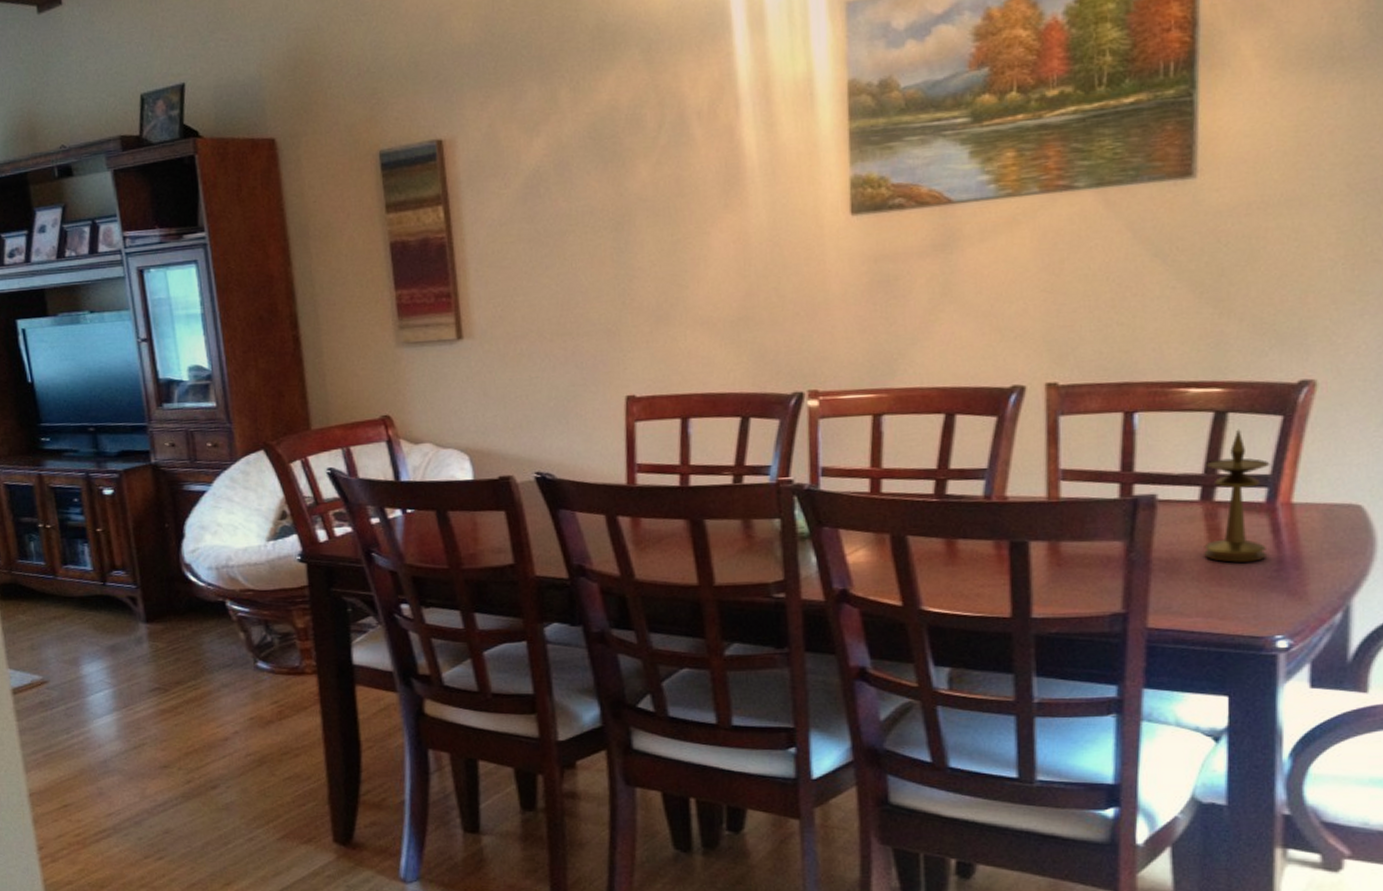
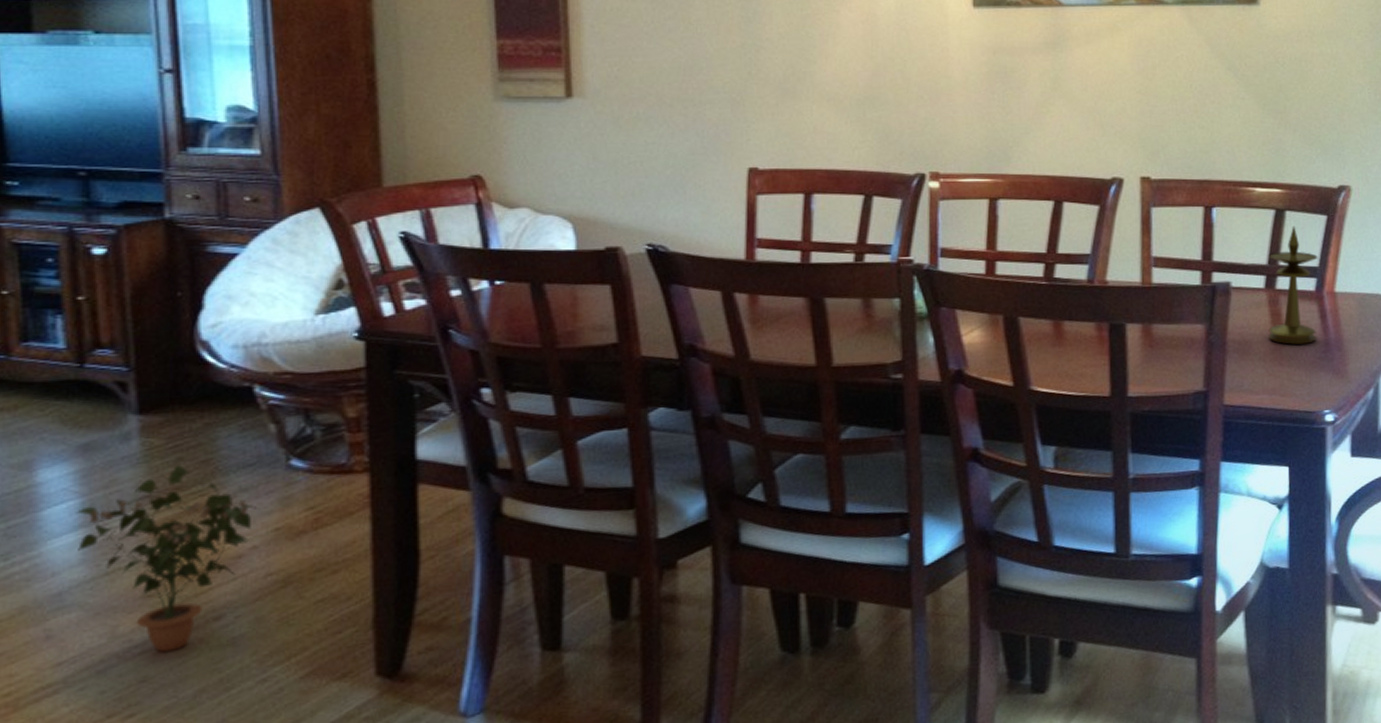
potted plant: none [111,664,238,812] -> present [76,465,260,652]

